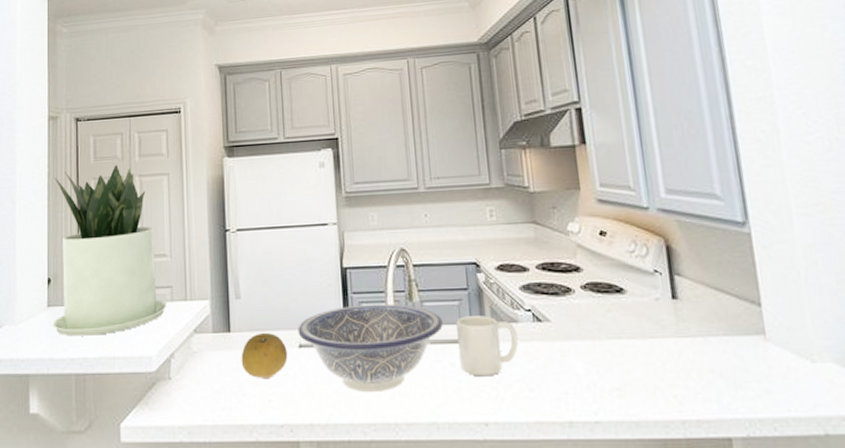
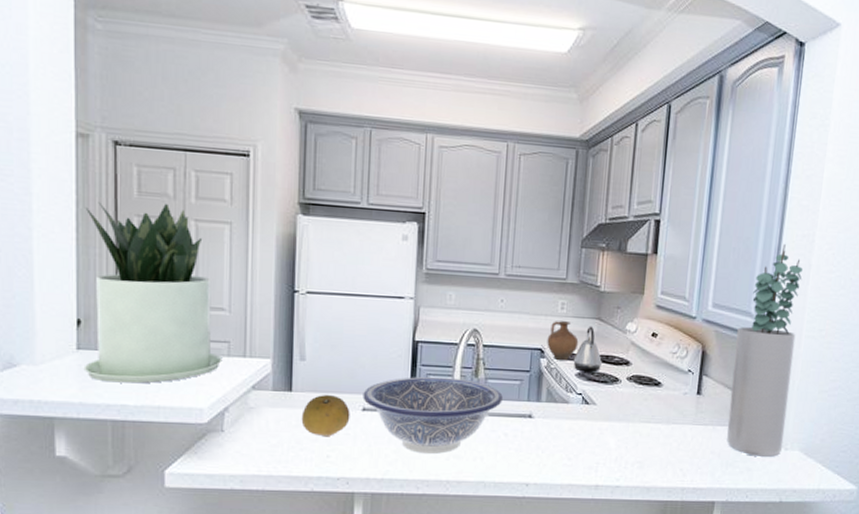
mug: present [456,314,518,377] -> none [512,394,566,447]
ceramic jug: none [480,229,517,273] -> present [547,321,579,360]
kettle: none [513,231,548,284] -> present [573,326,602,373]
vase: none [704,111,809,375] -> present [726,244,803,458]

